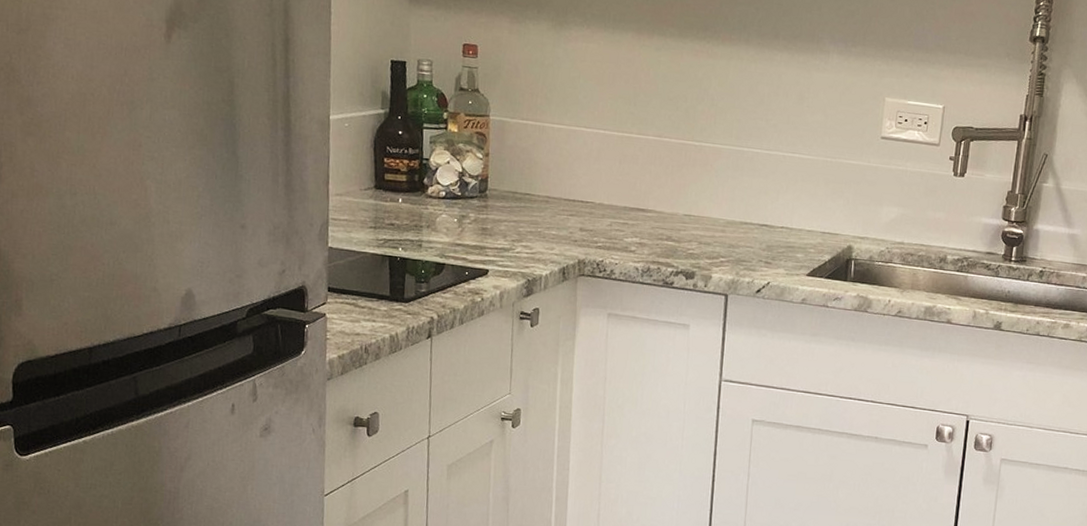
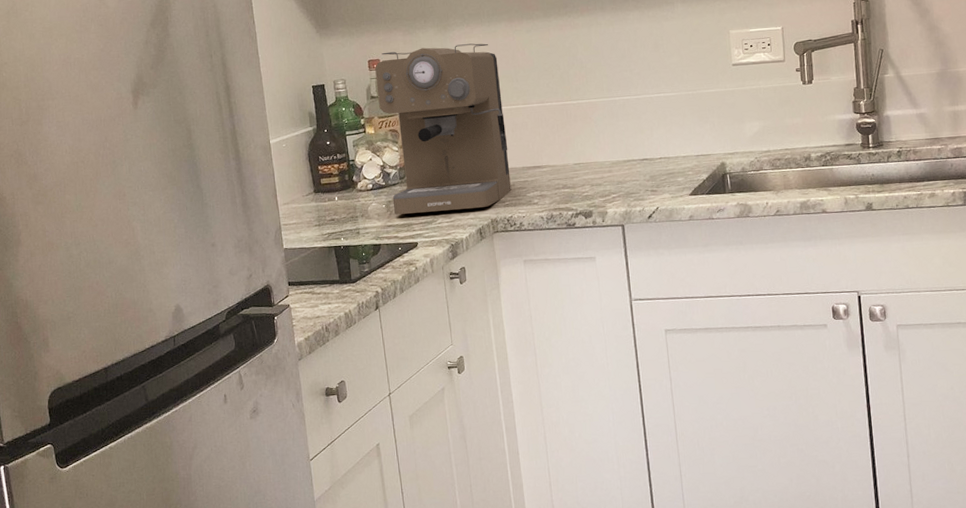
coffee maker: none [466,38,617,245] -> present [375,43,512,215]

